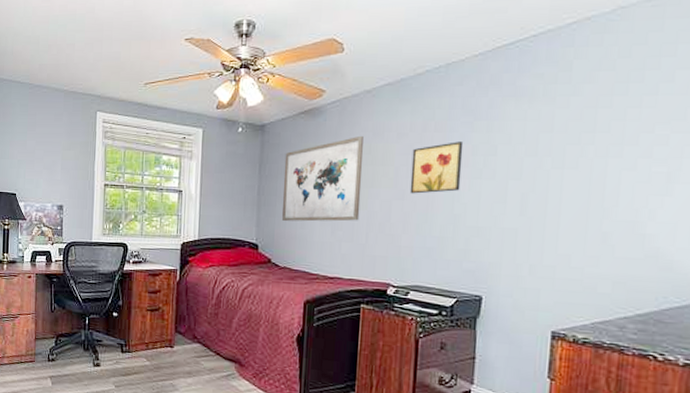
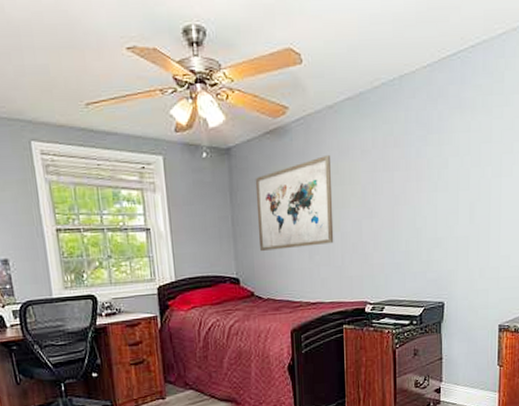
wall art: present [409,141,464,194] -> none [376,156,420,211]

